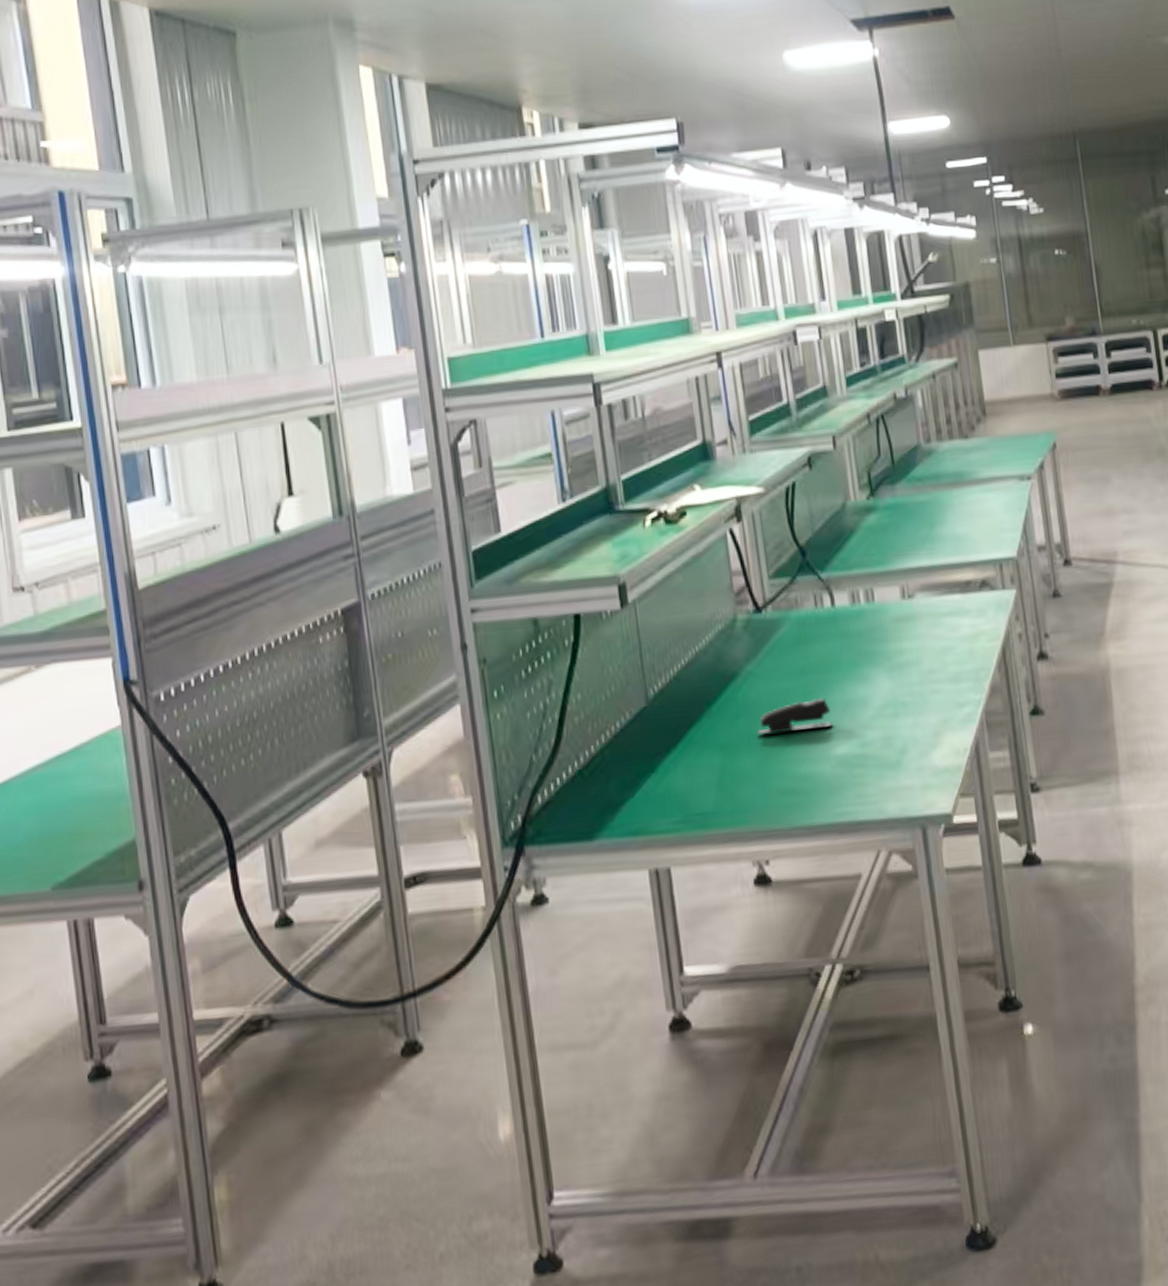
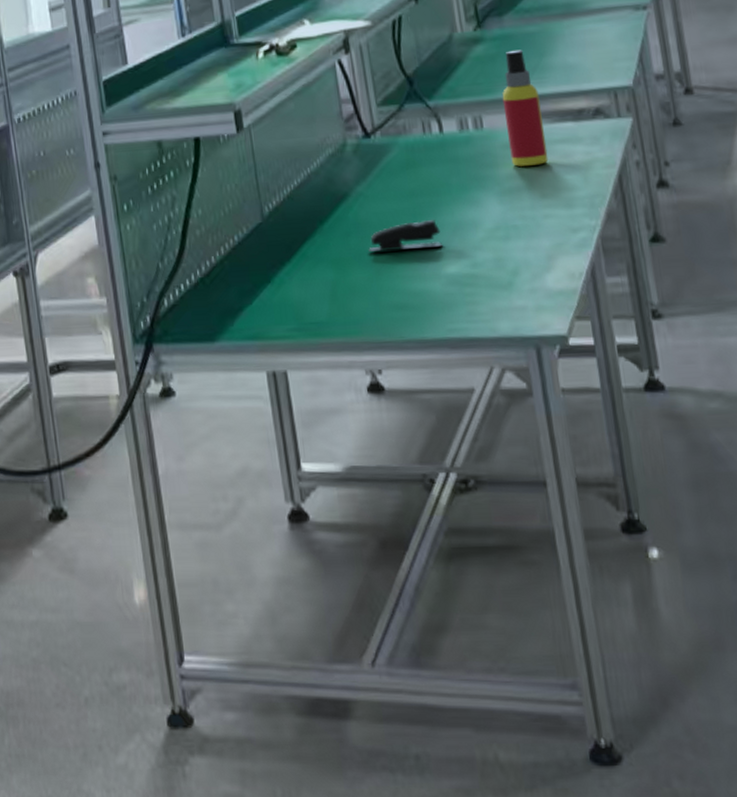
spray bottle: none [893,519,937,641] -> present [502,49,549,167]

